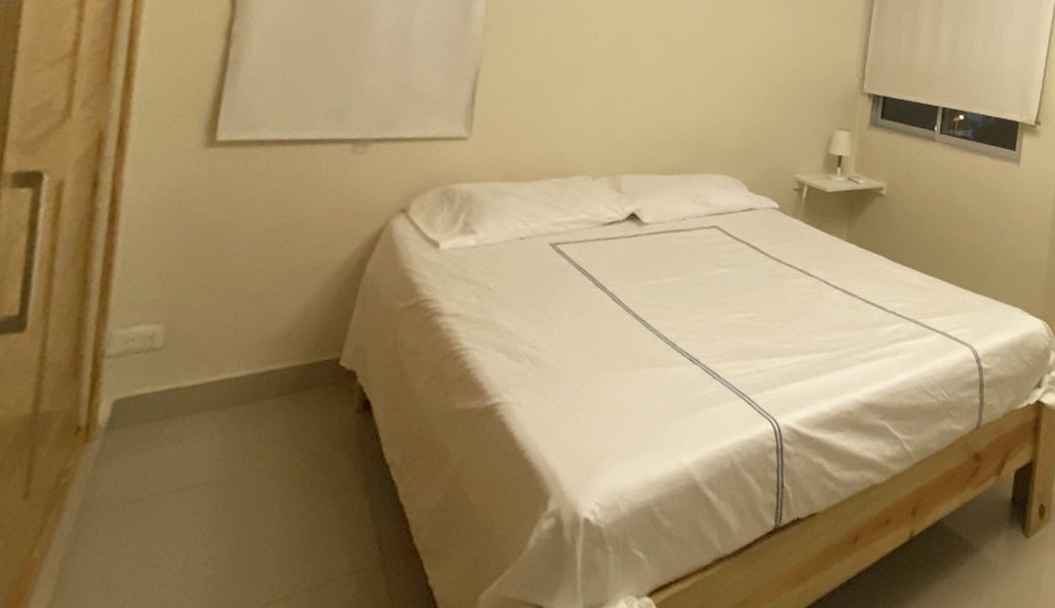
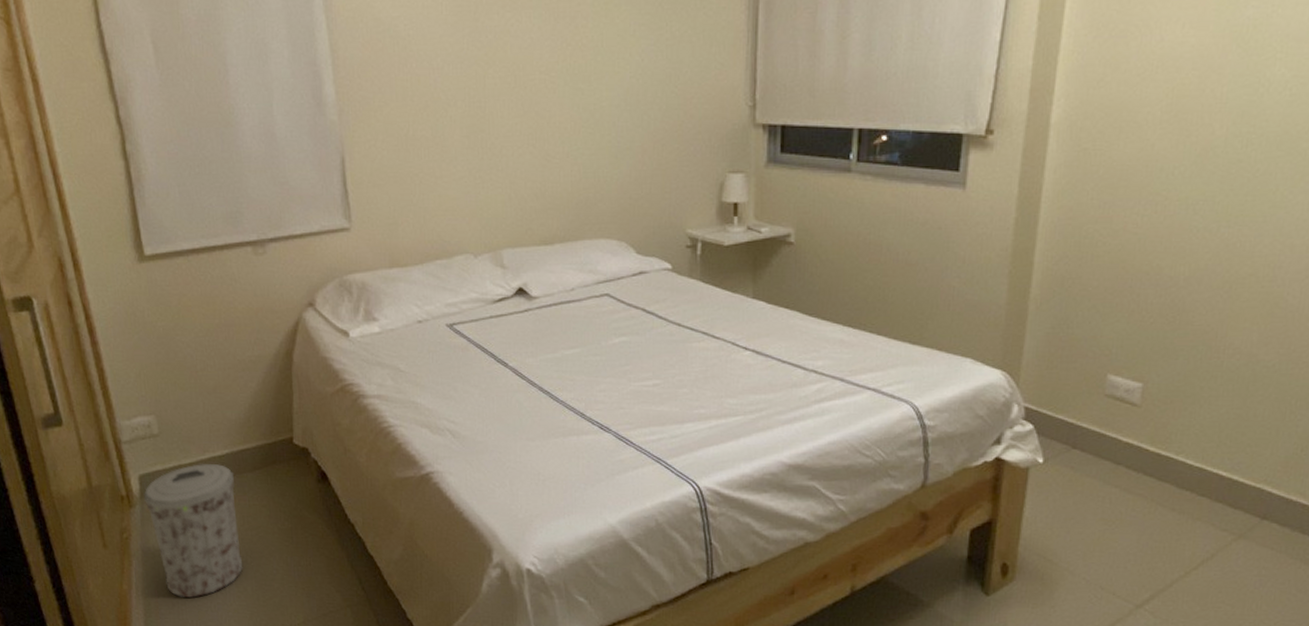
trash can: none [102,387,249,569] -> present [143,464,243,598]

